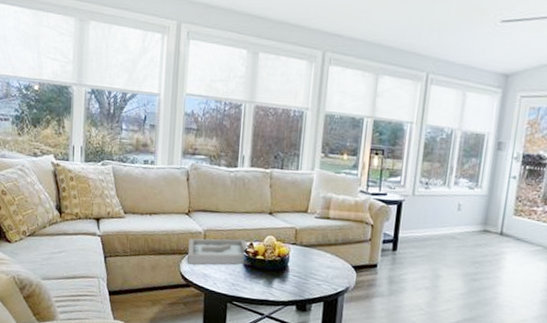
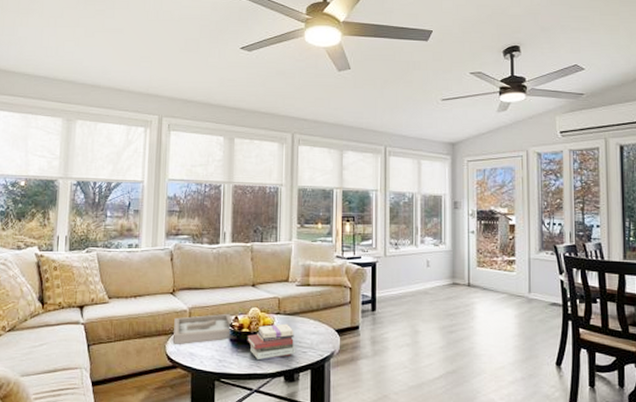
books: none [261,254,310,288] -> present [247,323,296,359]

